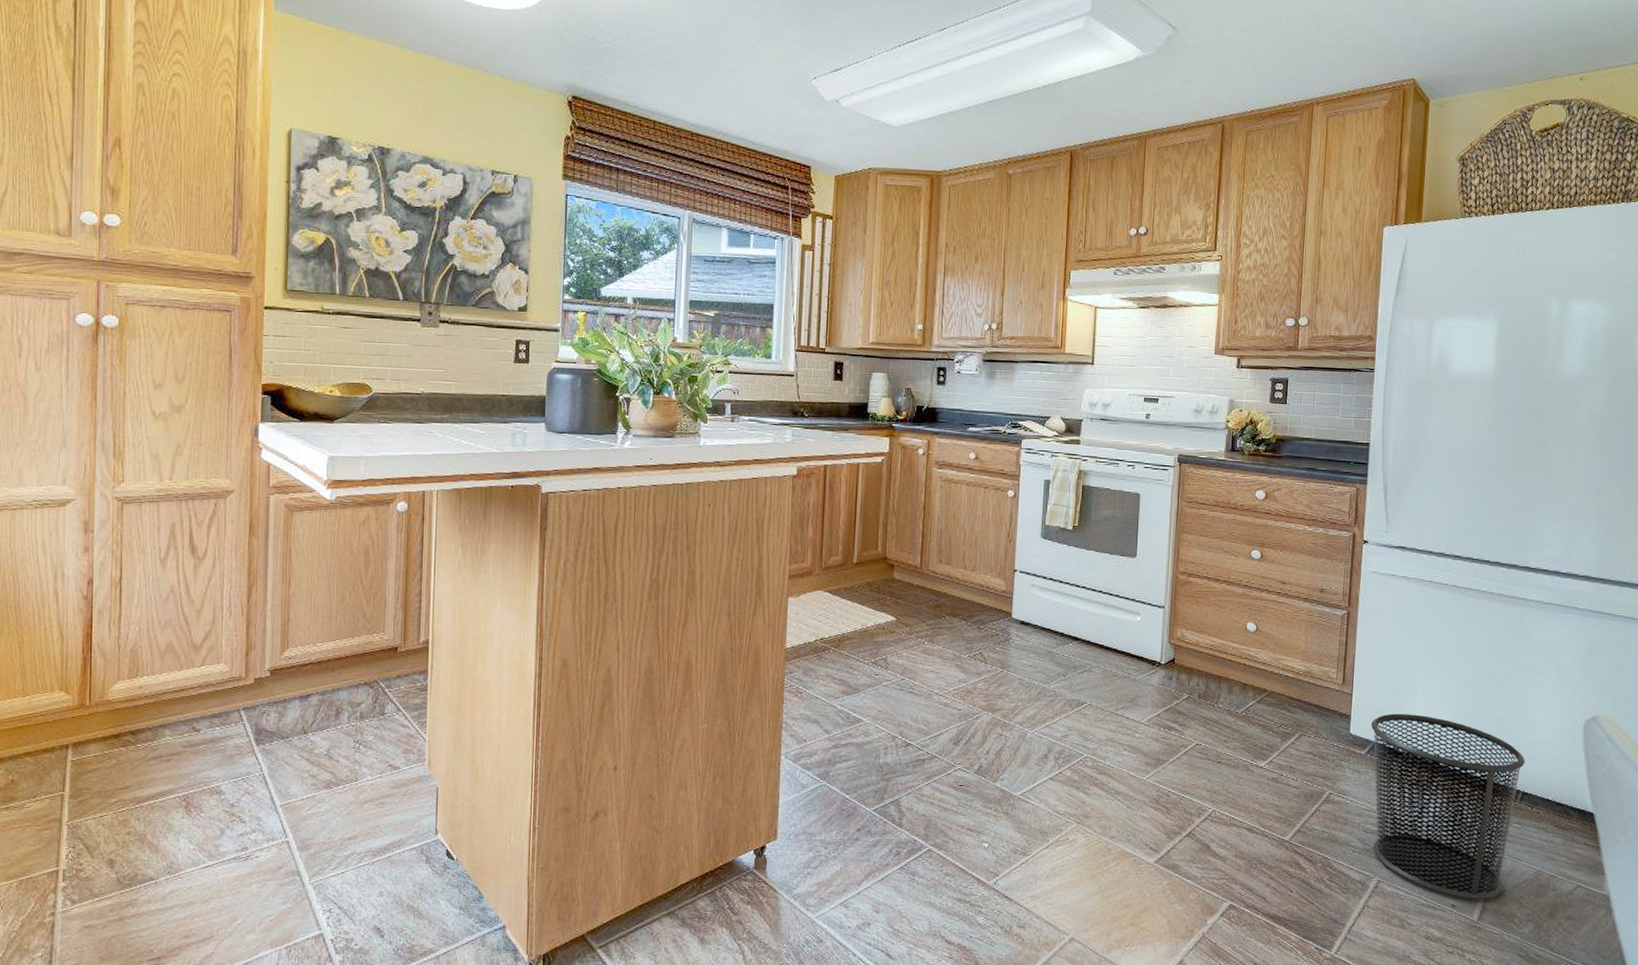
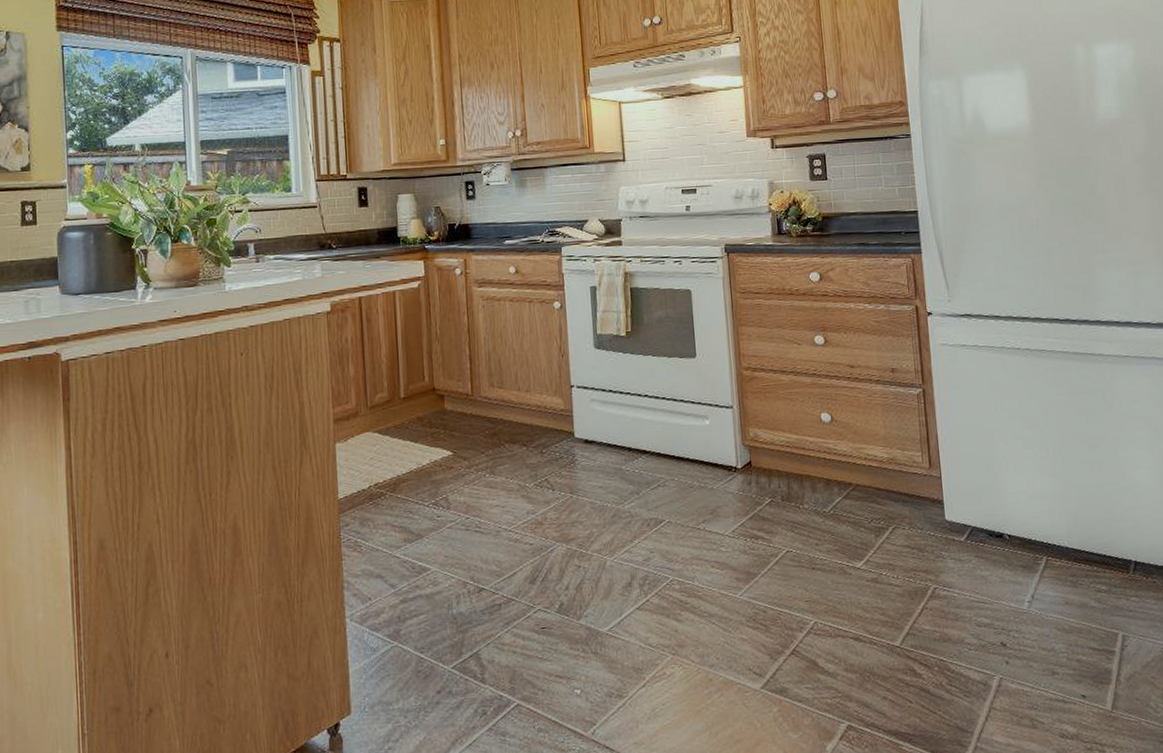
waste bin: present [1370,713,1525,900] -> none [965,491,1133,688]

